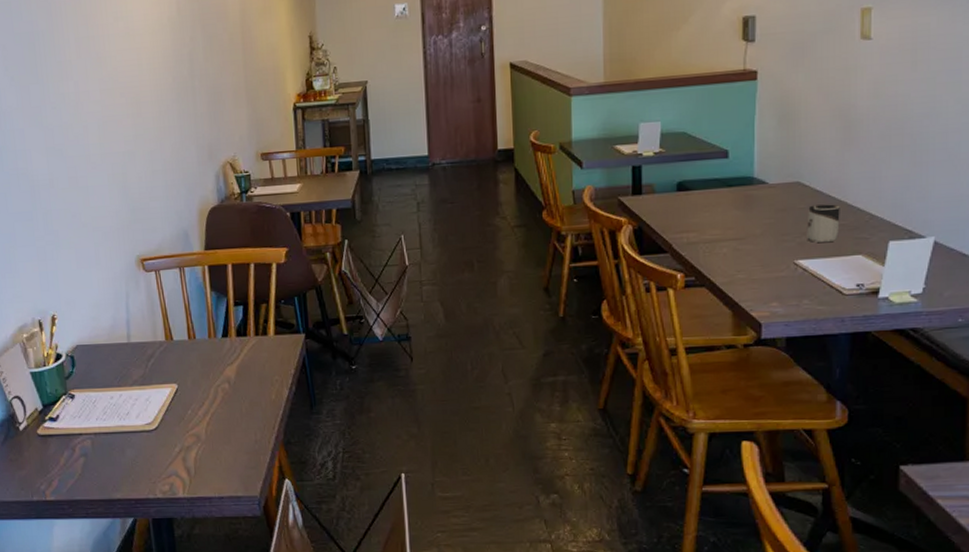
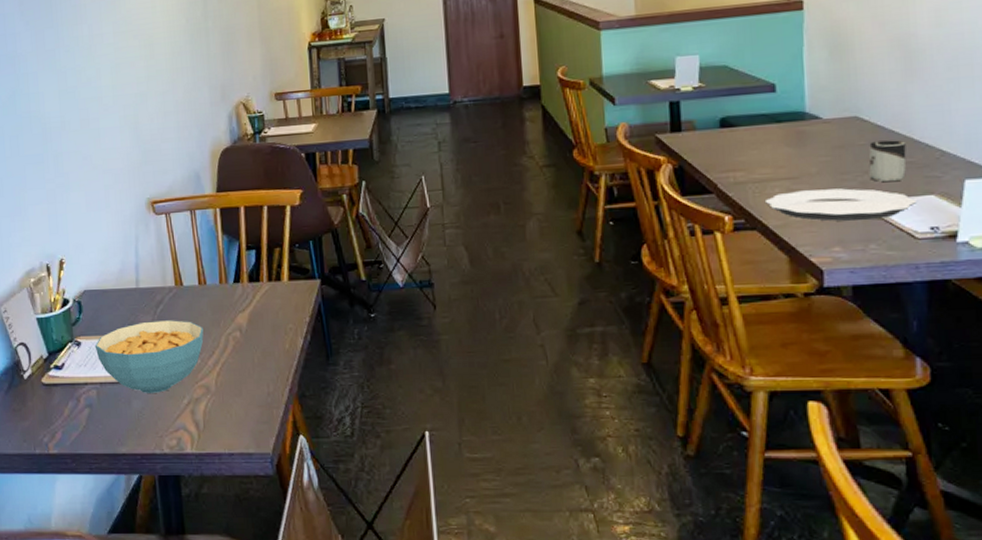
cereal bowl: none [88,373,194,442] -> present [94,320,204,393]
plate: none [713,248,846,279] -> present [764,188,917,222]

